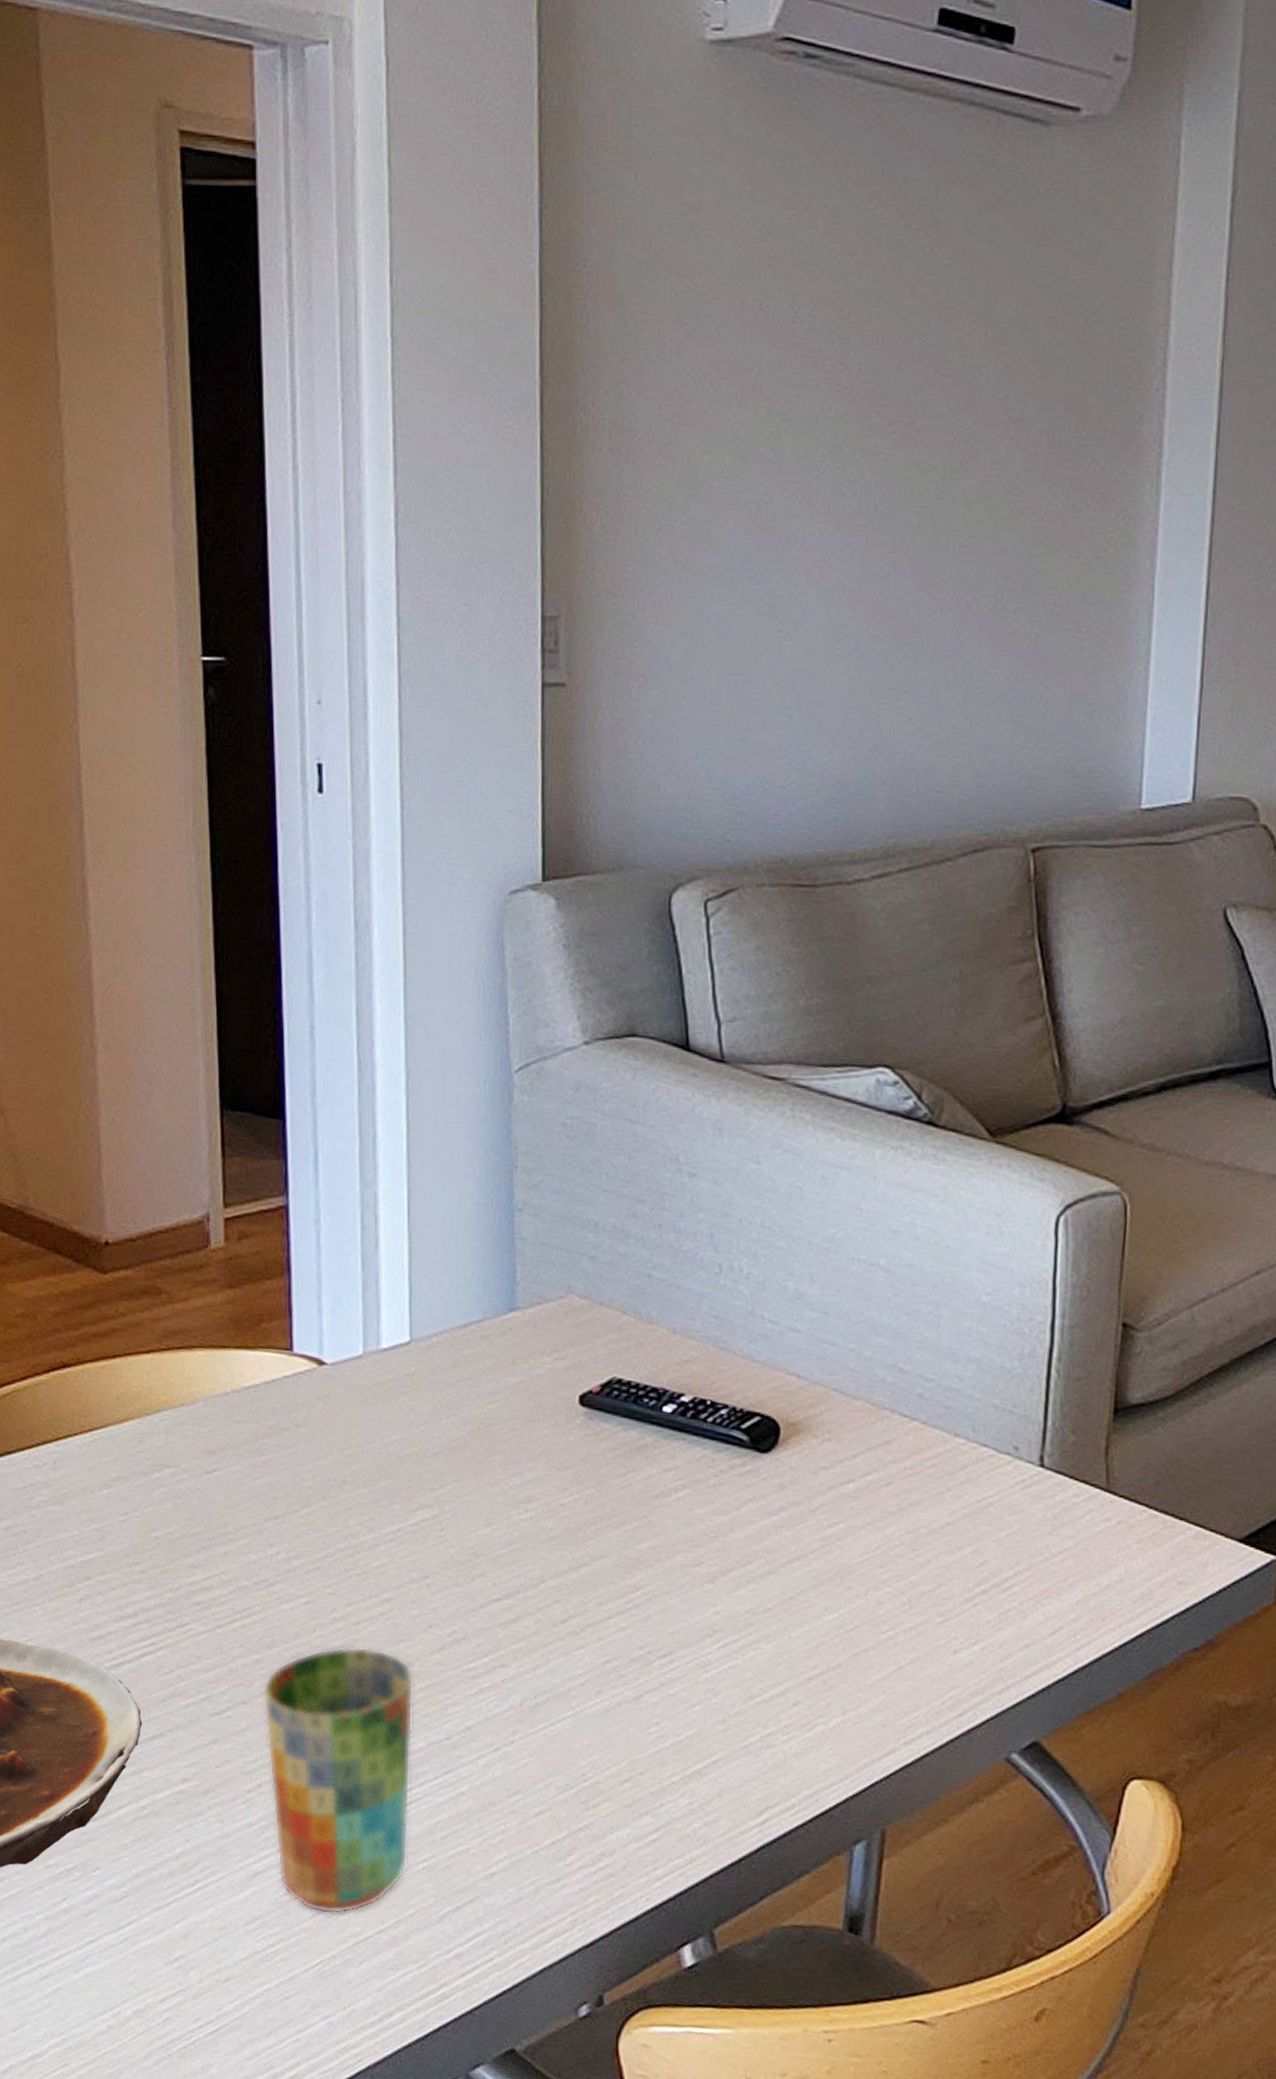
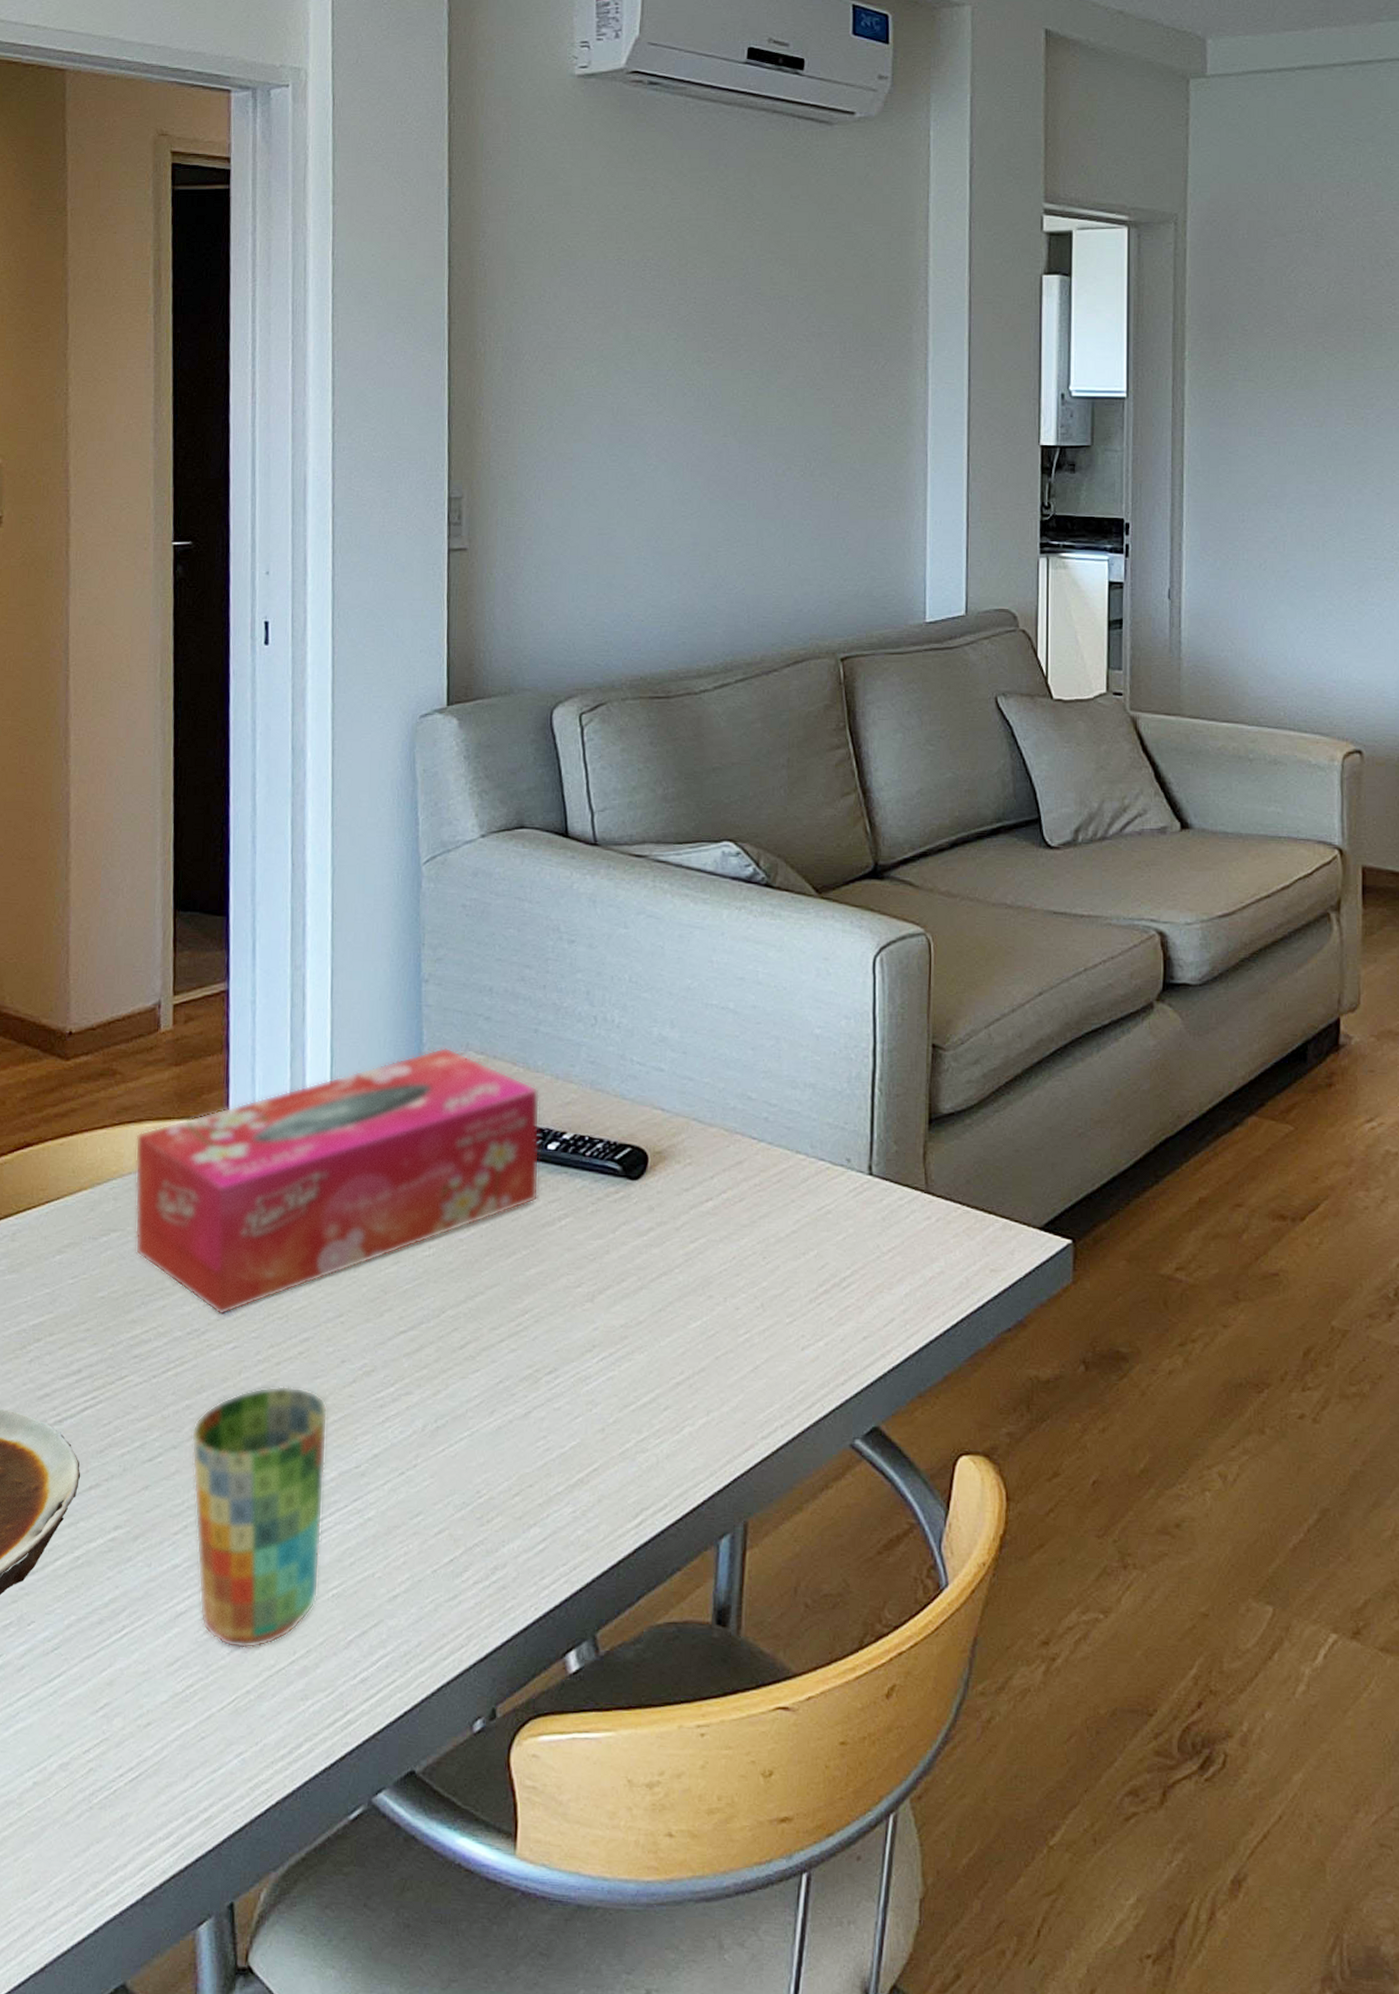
tissue box: none [187,1287,654,1567] -> present [135,1047,540,1315]

